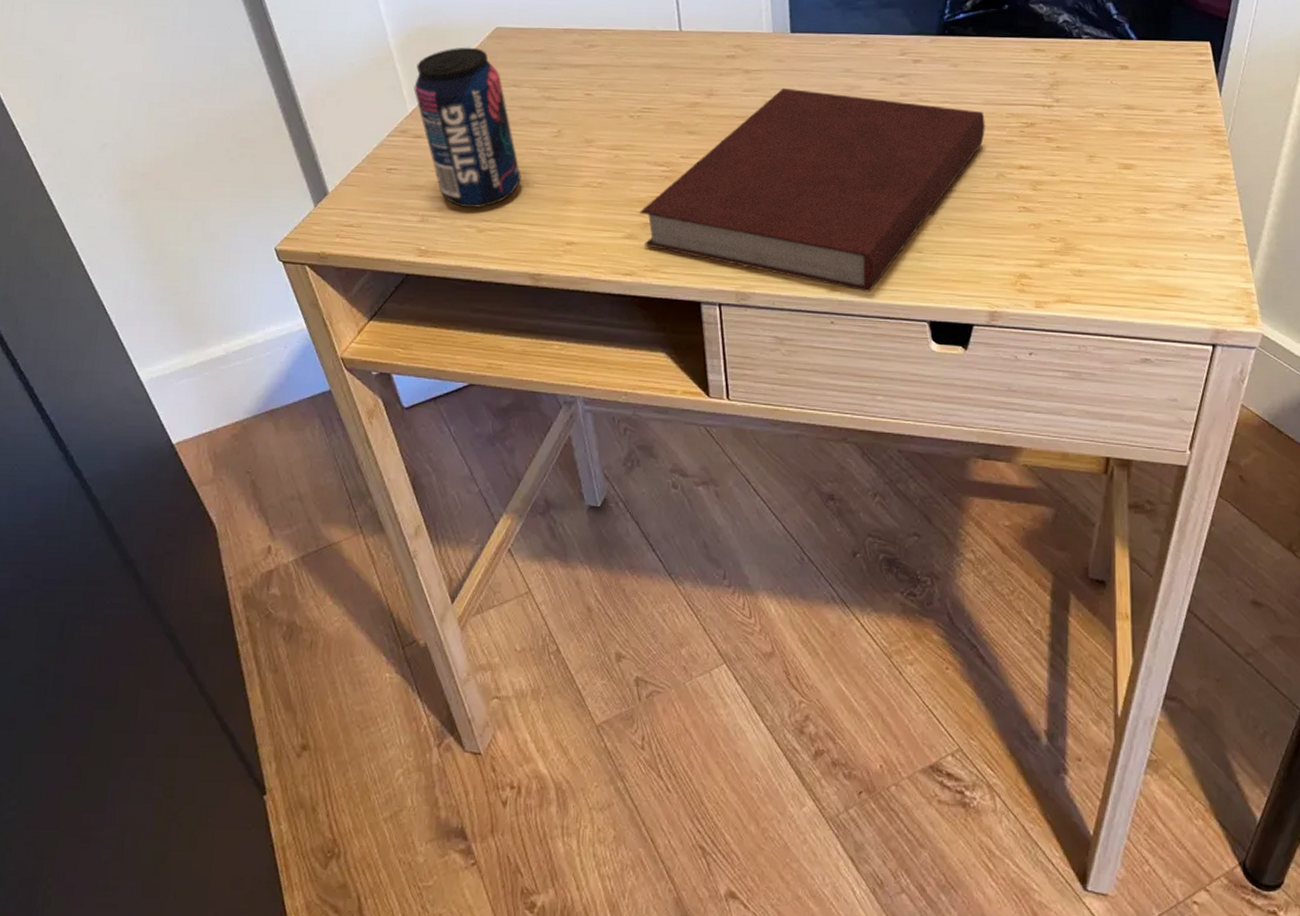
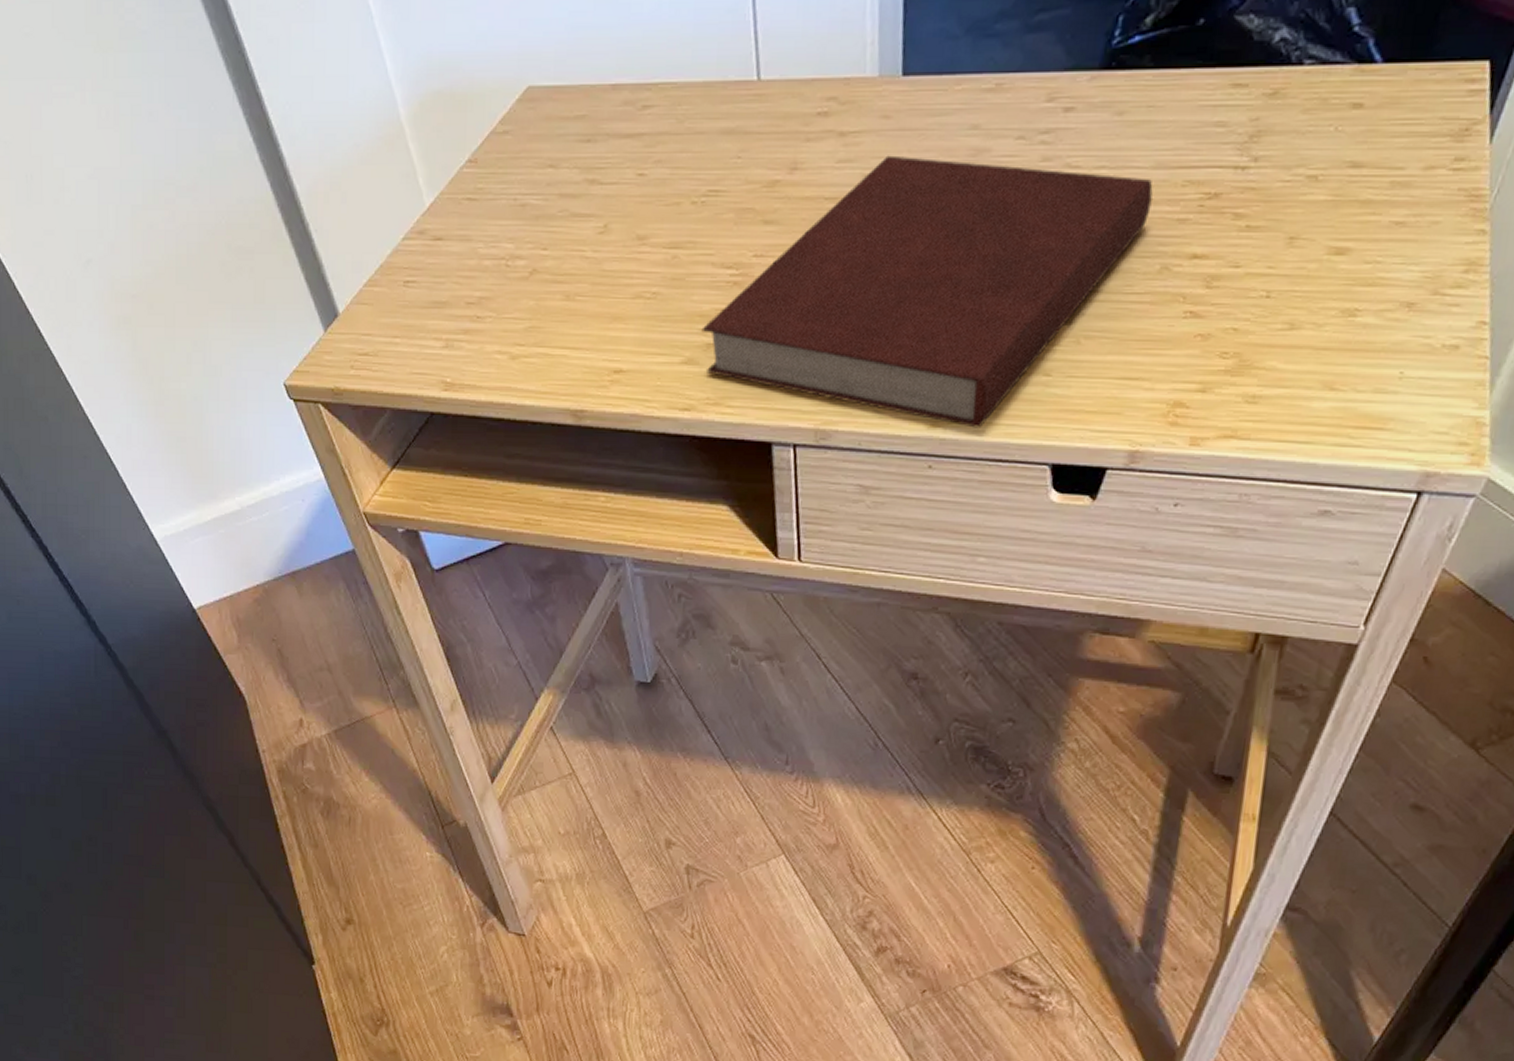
beverage can: present [414,47,521,208] -> none [431,115,560,328]

